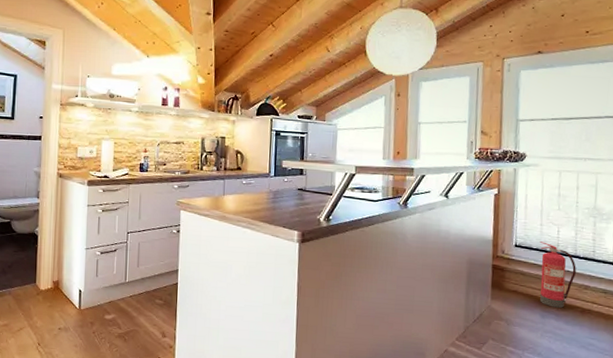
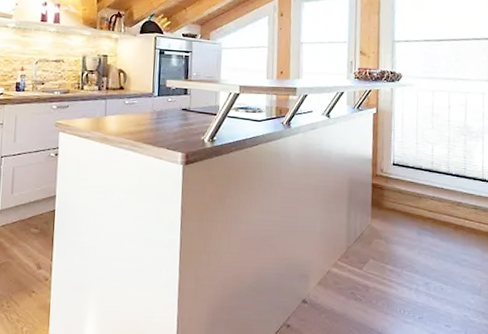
fire extinguisher: present [539,241,576,308] -> none [415,160,449,225]

